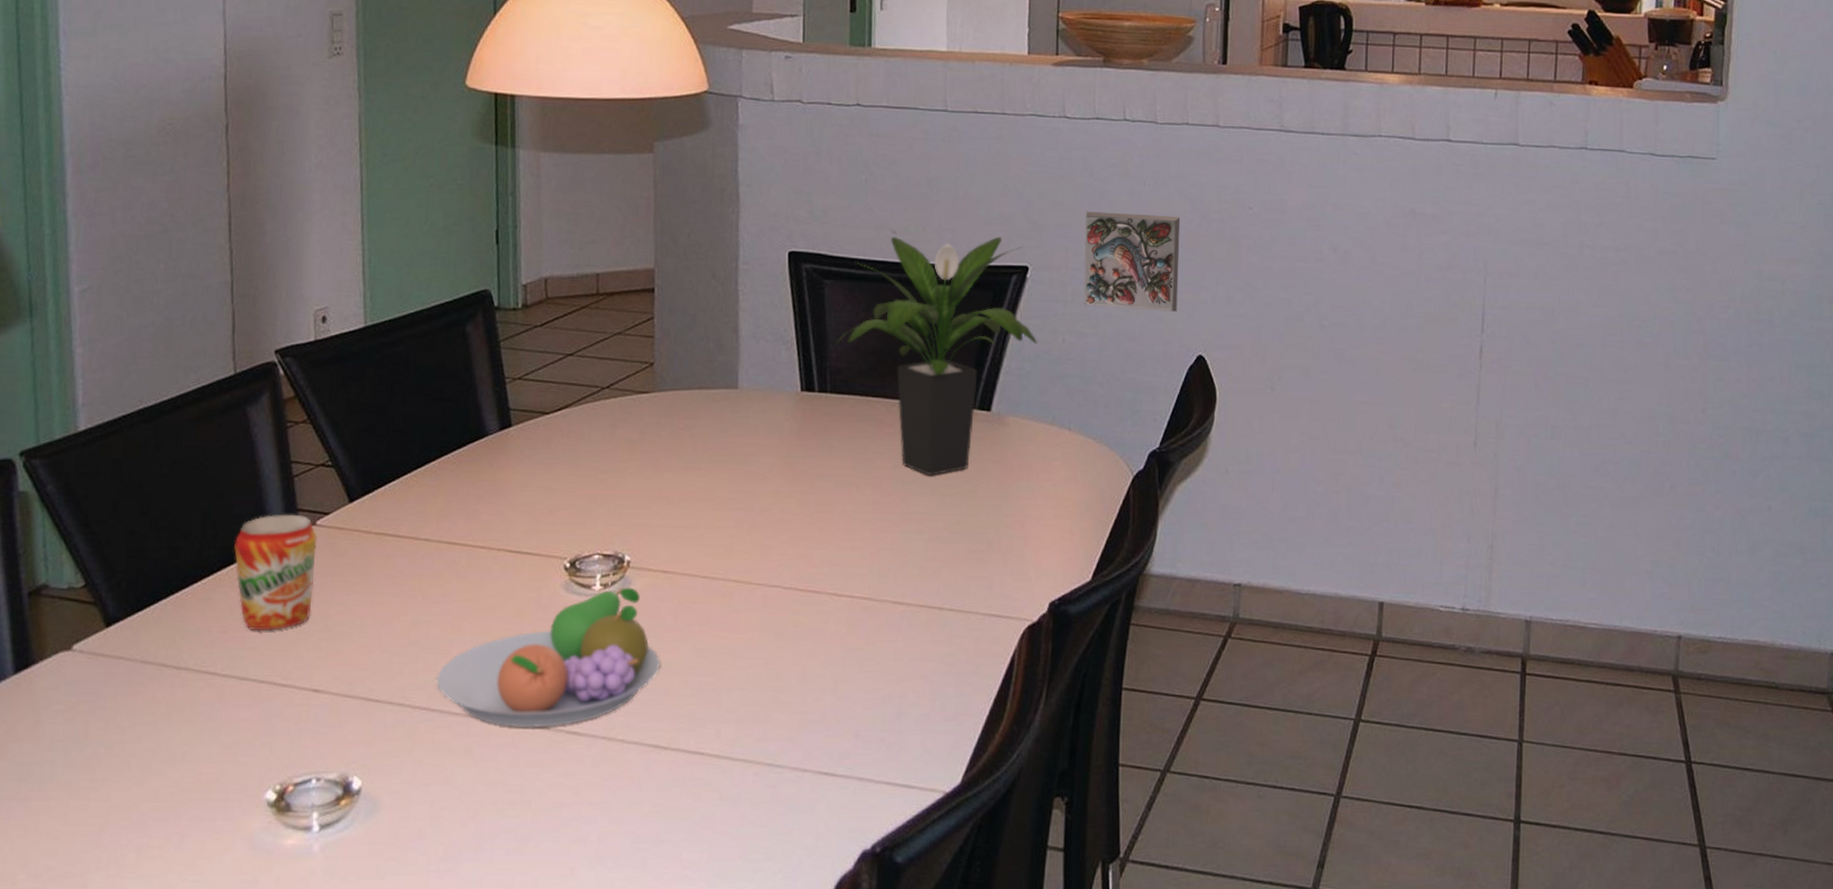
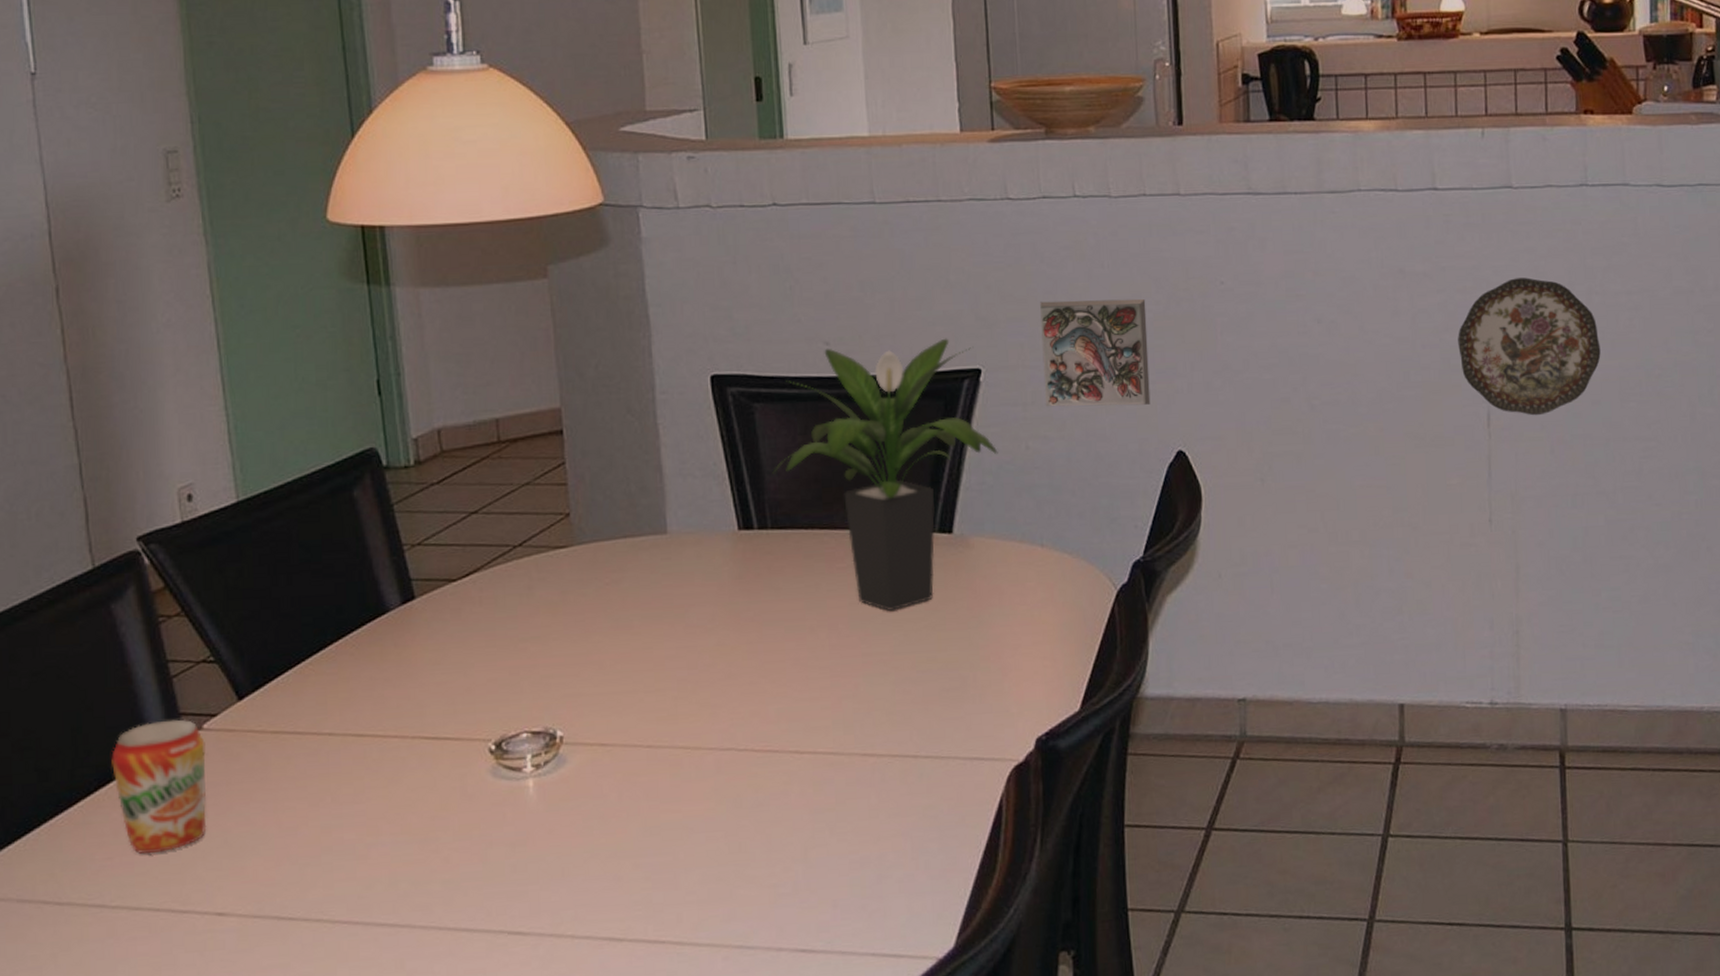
fruit bowl: present [436,587,660,728] -> none [356,765,607,933]
decorative plate: none [1458,227,1588,353] -> present [1458,277,1601,416]

